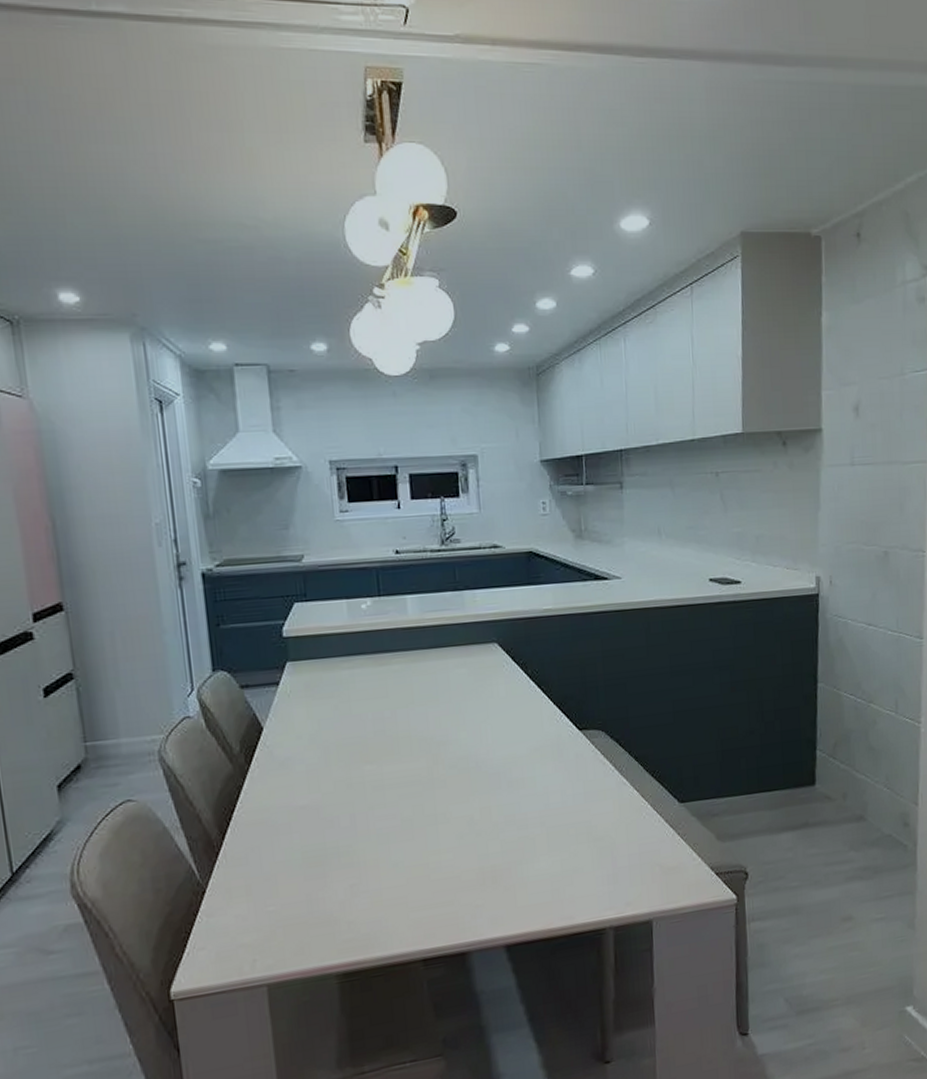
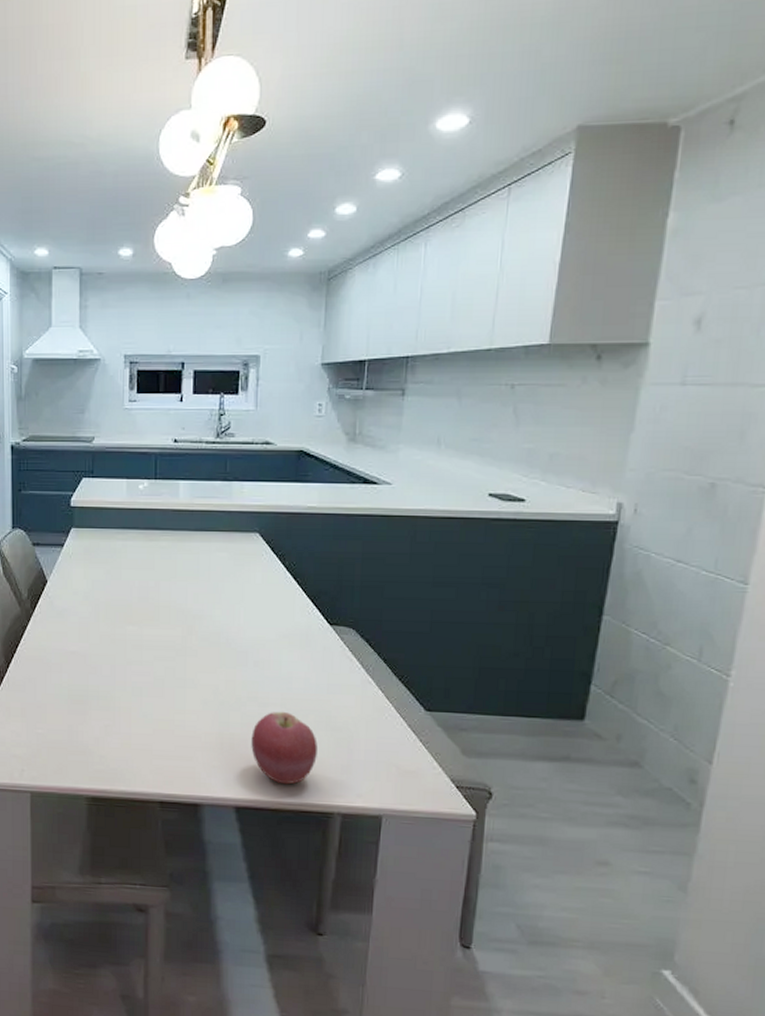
apple: none [513,830,583,909] -> present [251,711,318,785]

